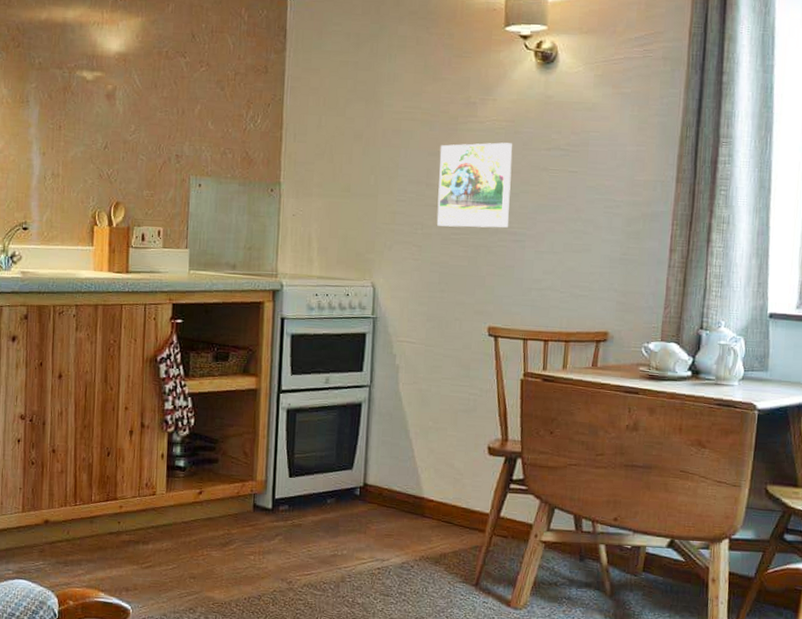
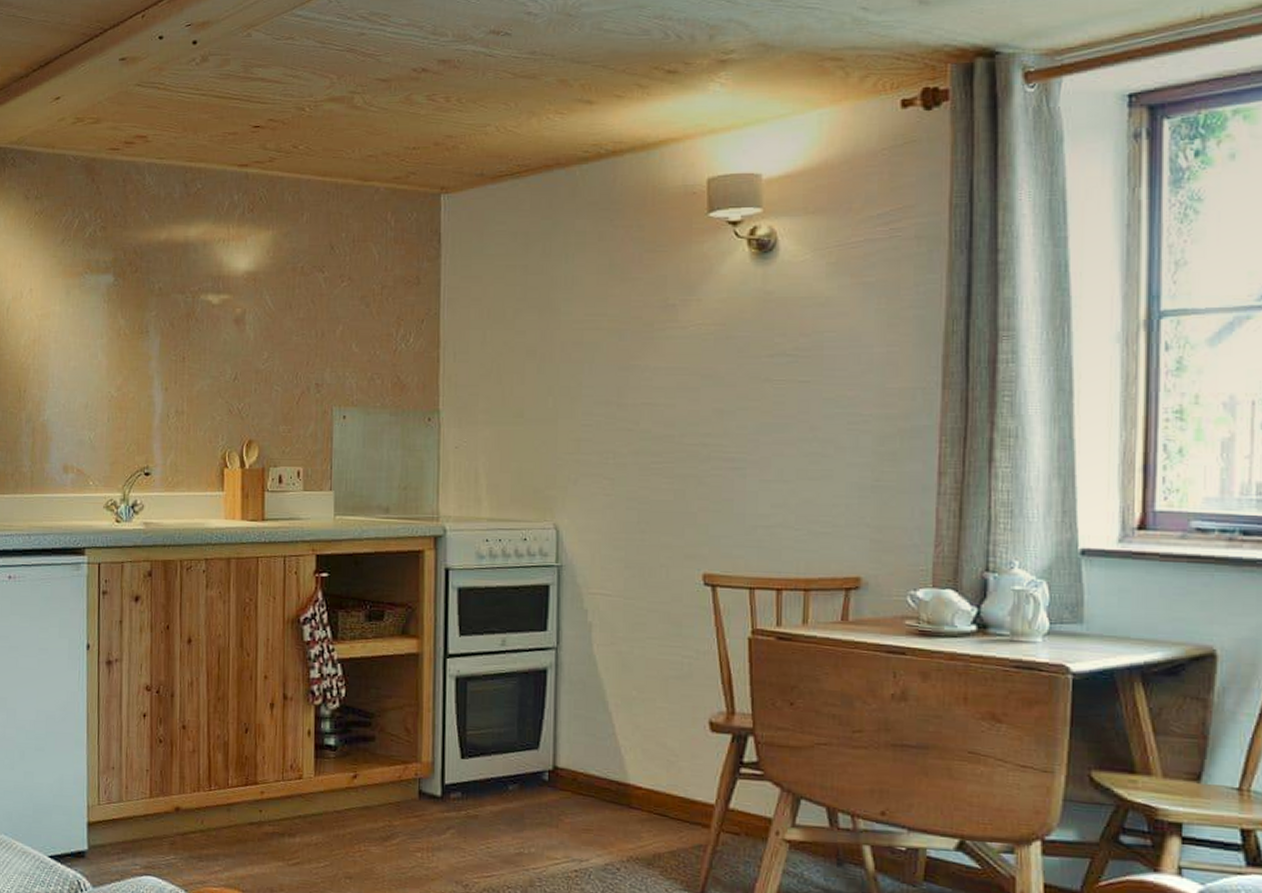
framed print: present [436,142,513,228] -> none [632,350,725,454]

